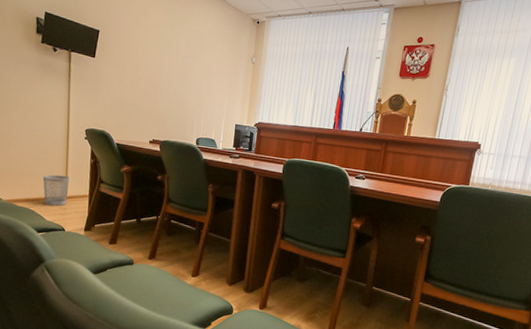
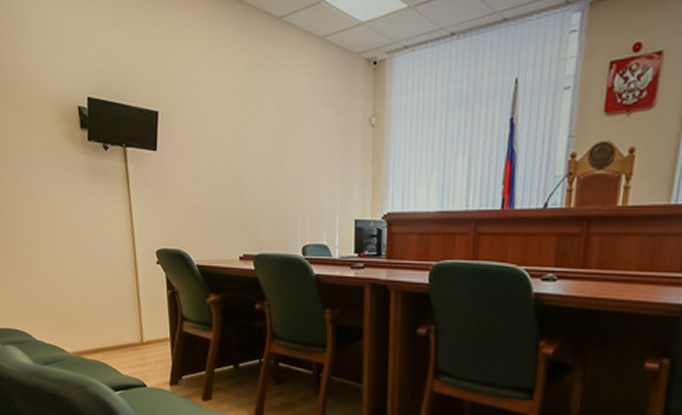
wastebasket: present [43,174,69,206] -> none [111,314,144,356]

